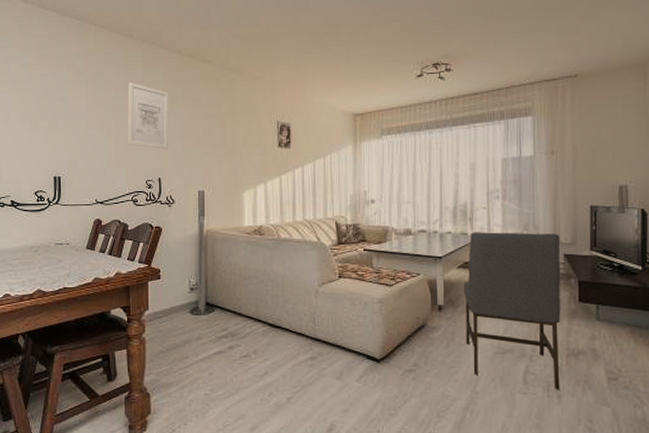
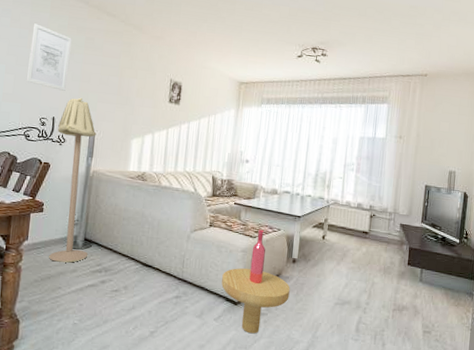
floor lamp: none [165,154,212,330] -> present [48,97,97,263]
side table: none [359,276,439,394] -> present [221,229,290,334]
chair: present [463,232,561,390] -> none [313,197,399,339]

